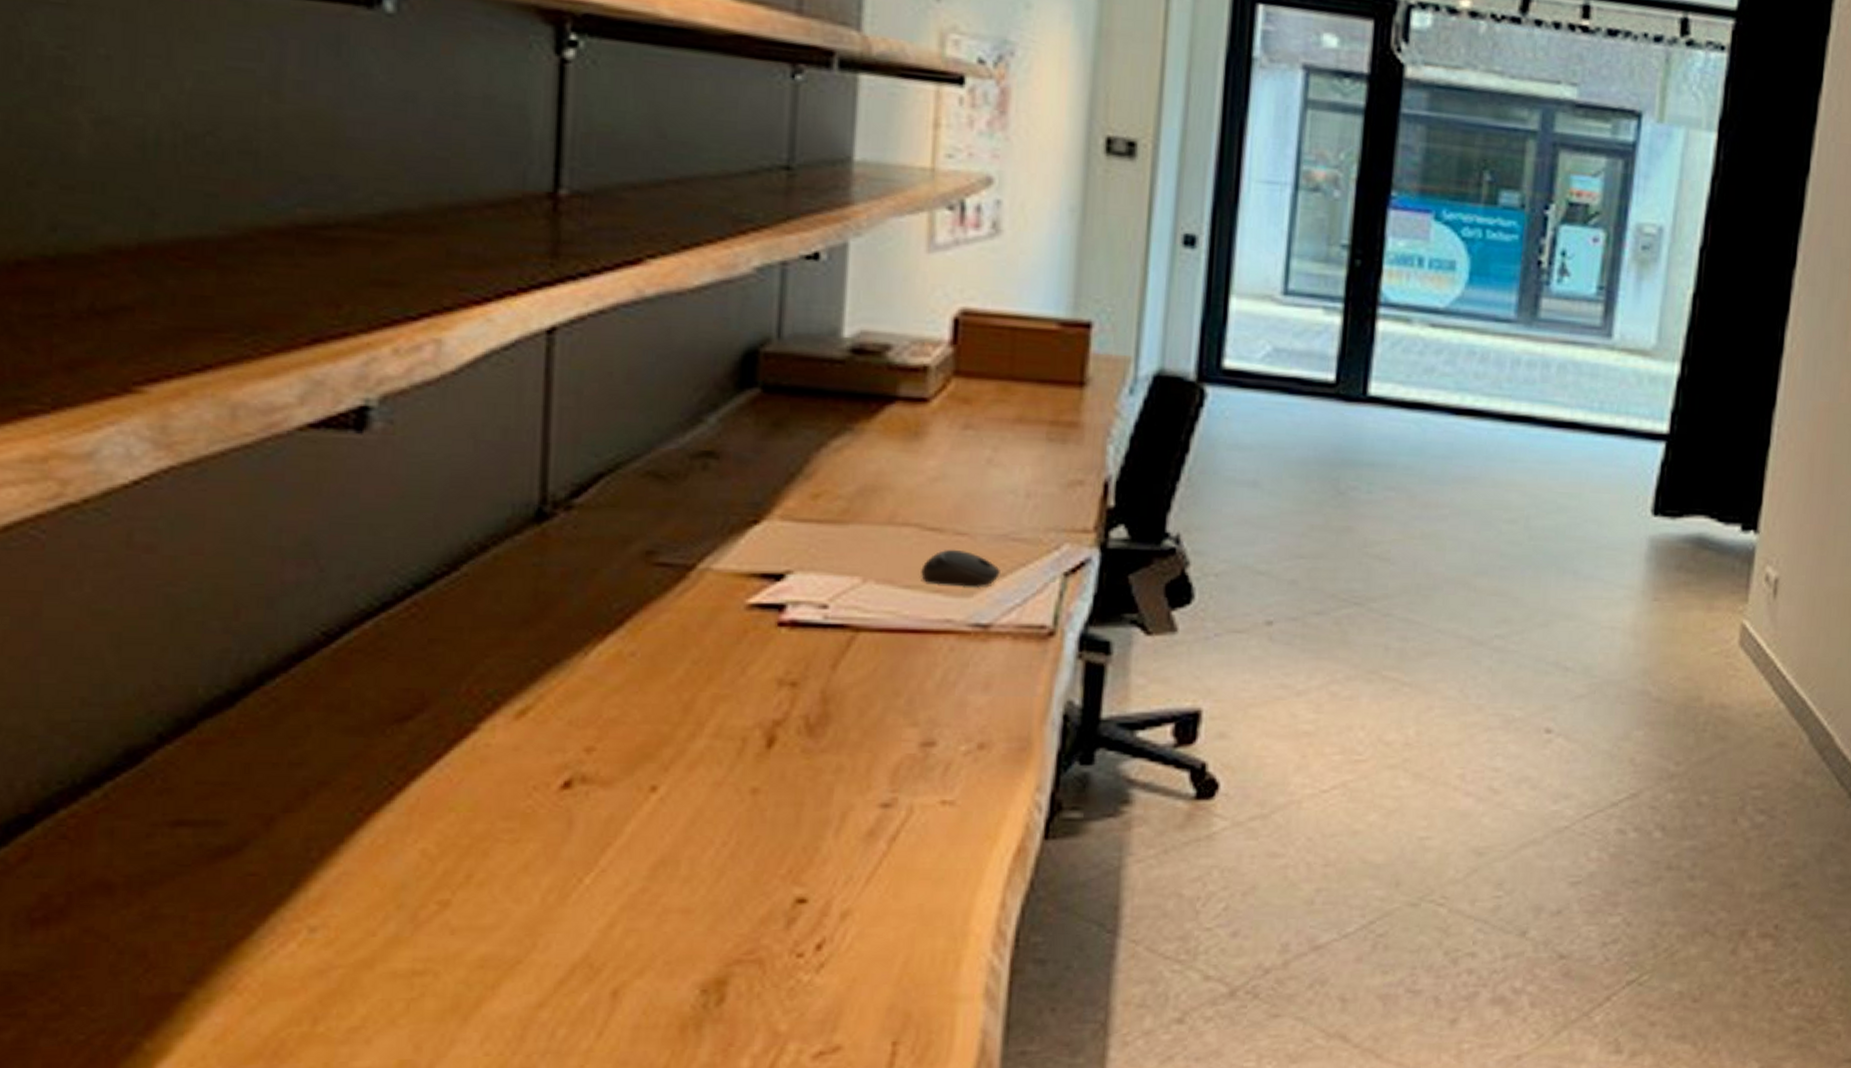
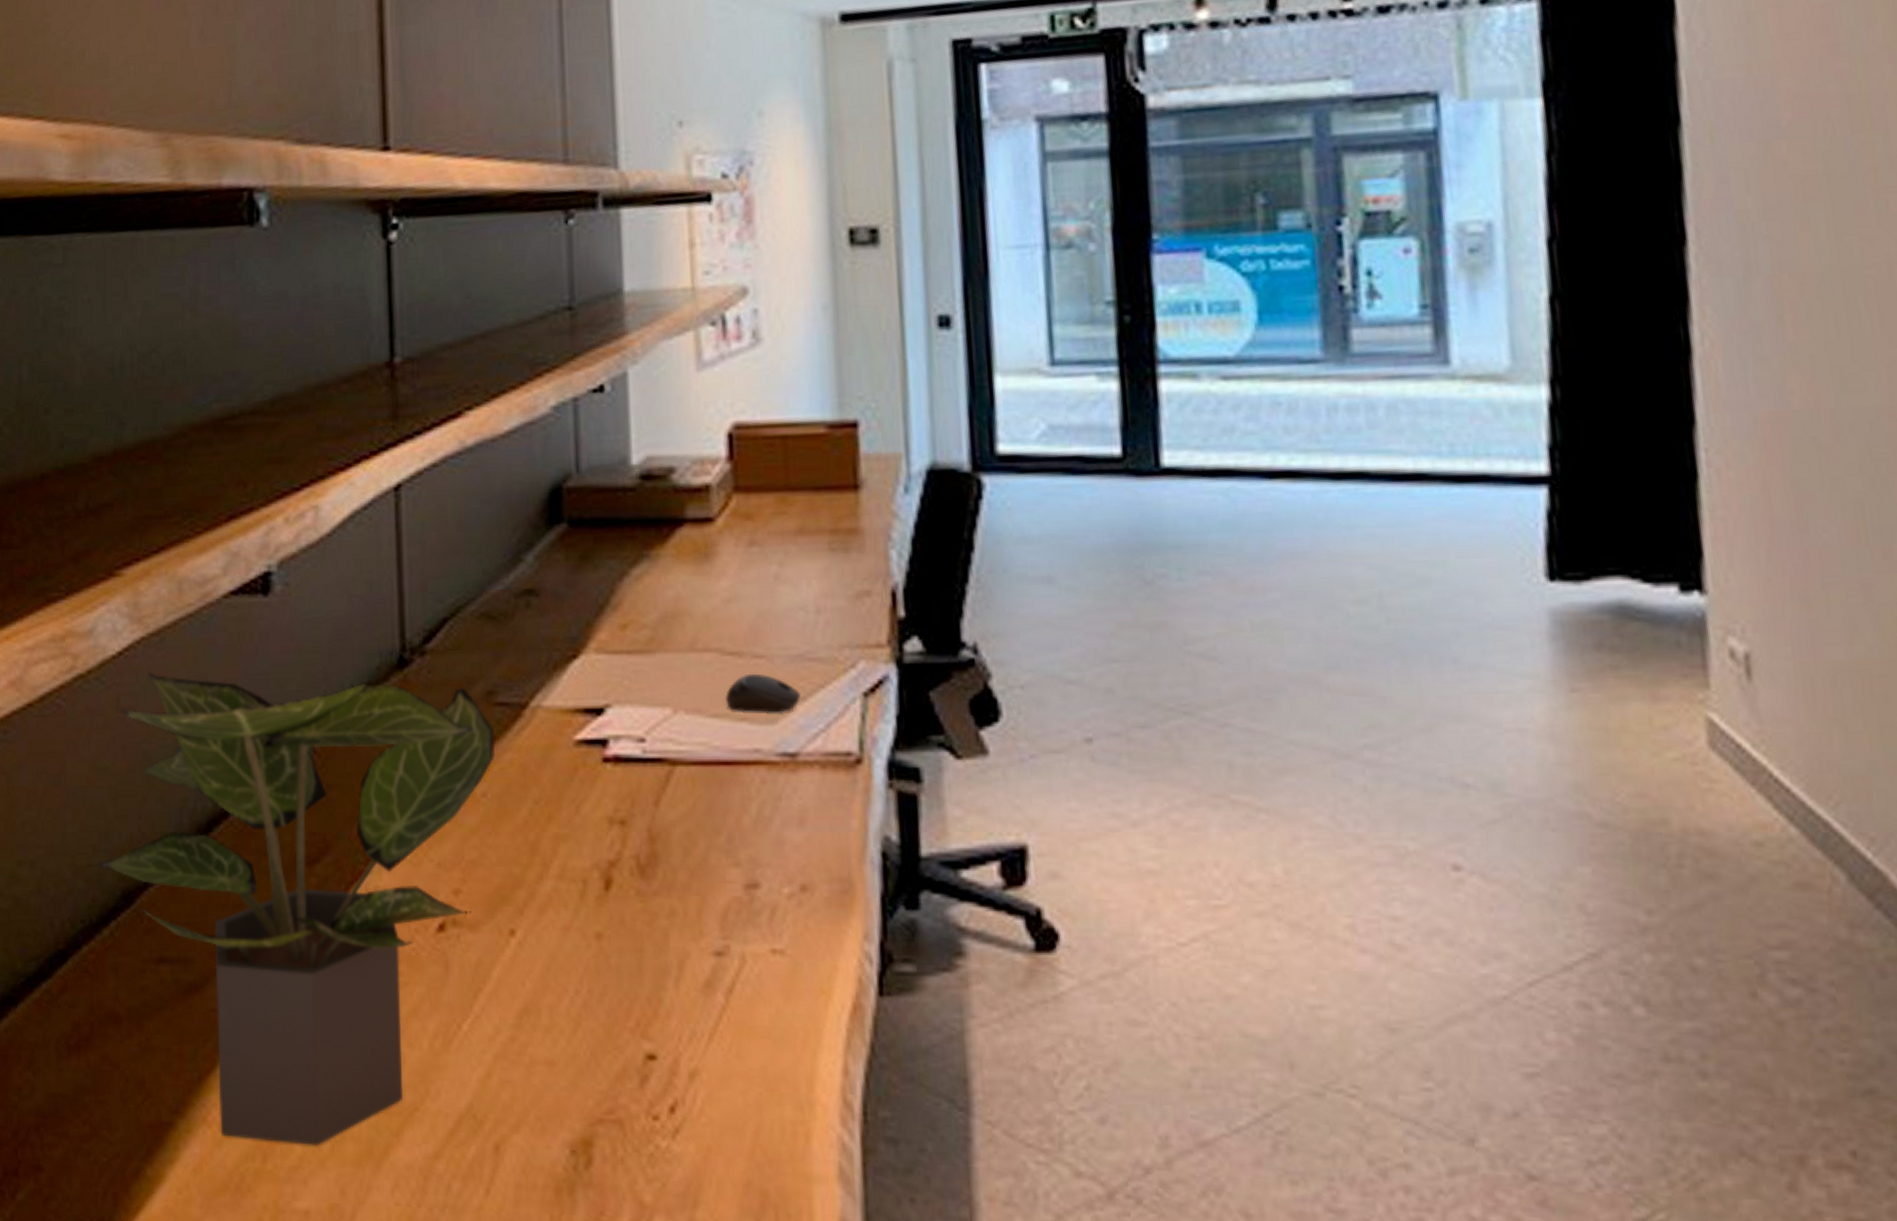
potted plant: none [89,505,652,1005] -> present [98,671,496,1146]

